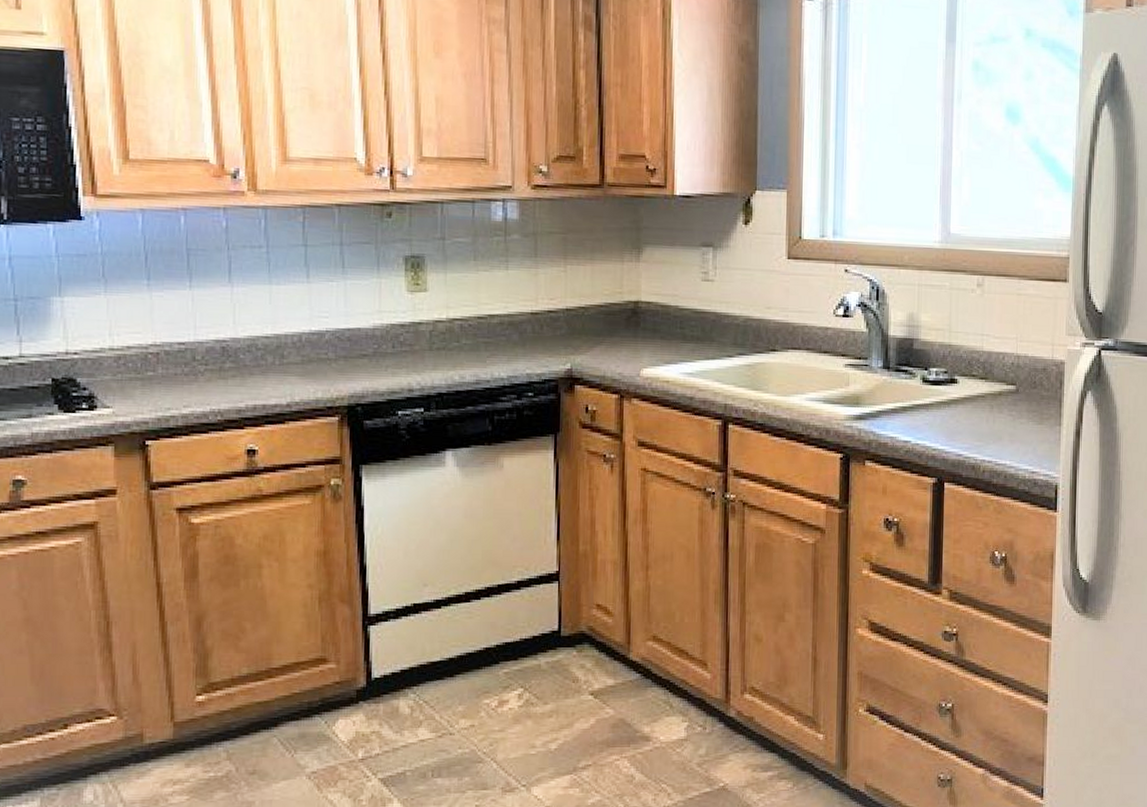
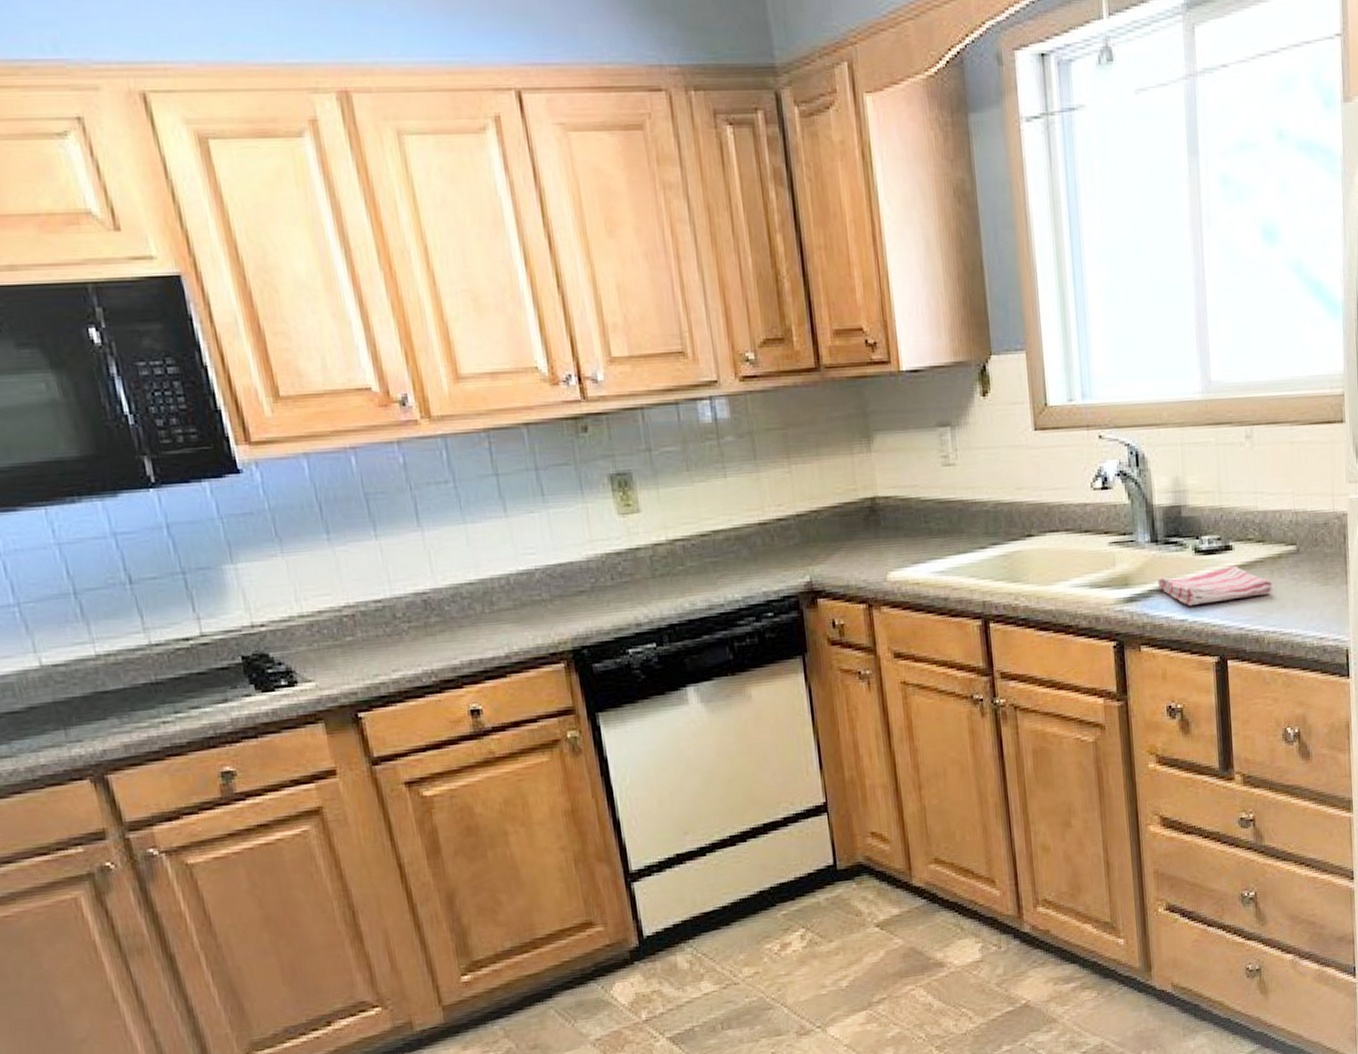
dish towel: none [885,398,992,430] -> present [1157,566,1273,606]

